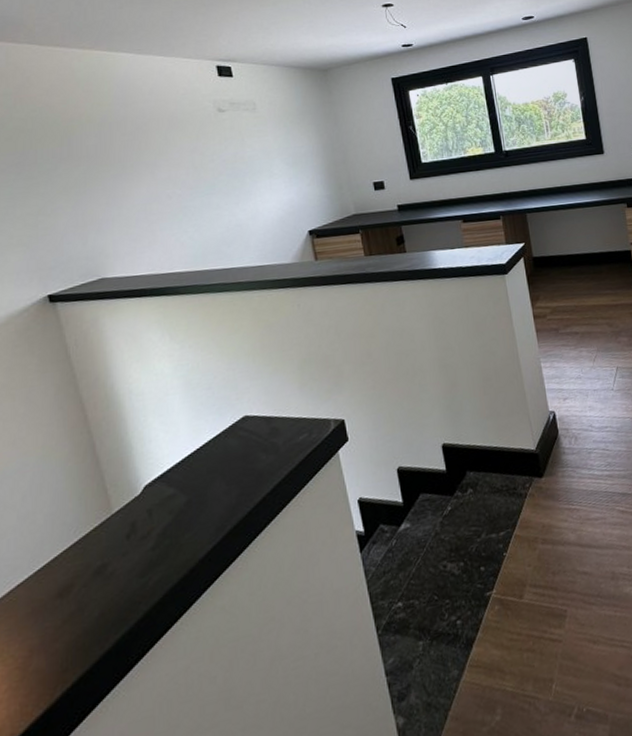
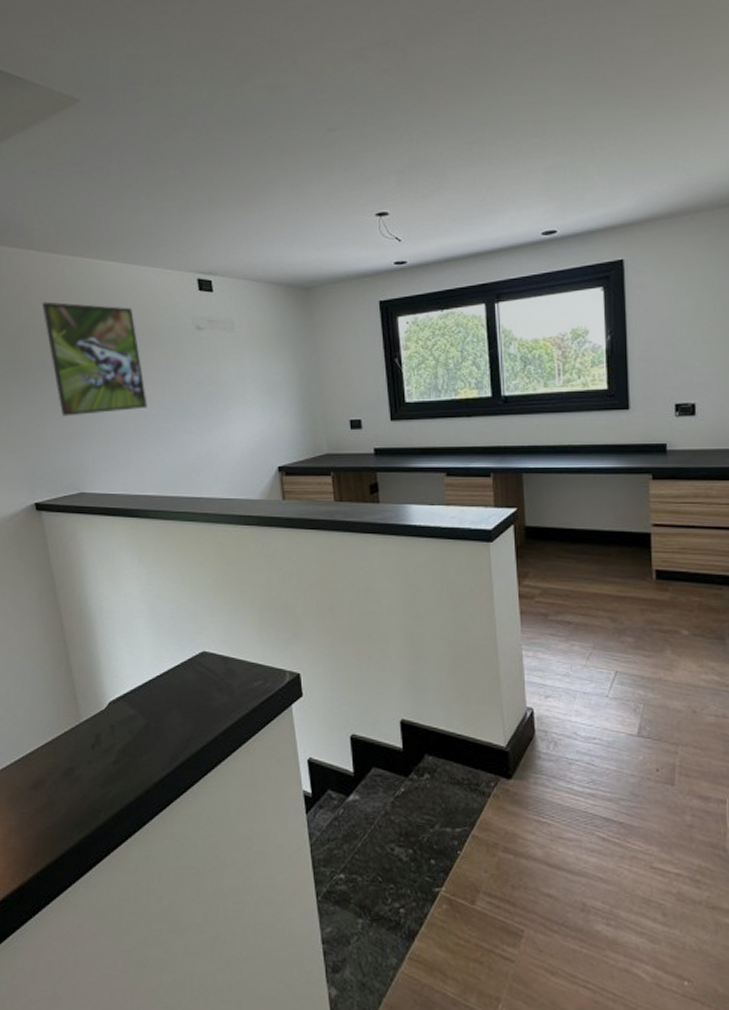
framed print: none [47,94,171,205] -> present [41,301,147,417]

